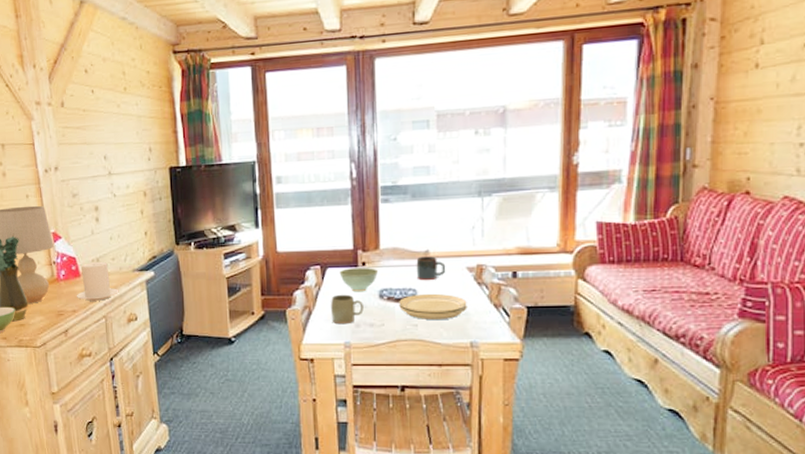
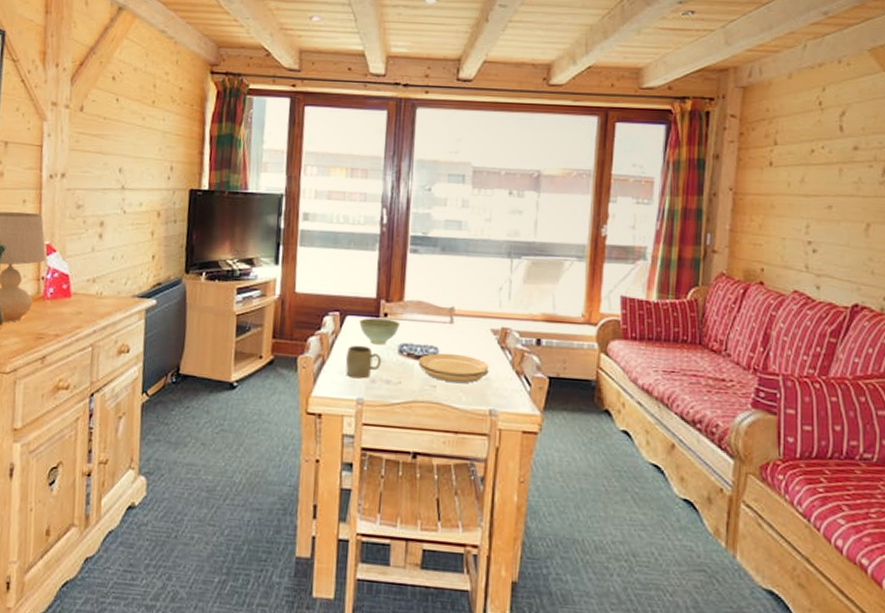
candle: present [76,261,119,301] -> none [62,281,114,327]
mug: present [416,256,446,281] -> none [439,313,470,340]

